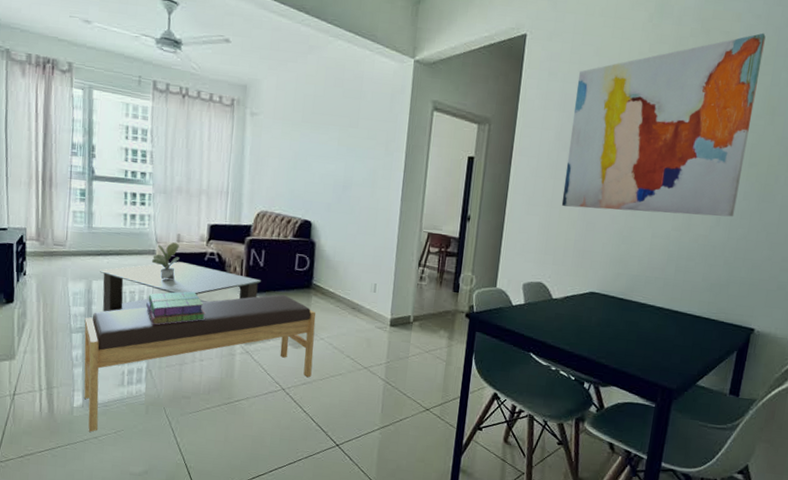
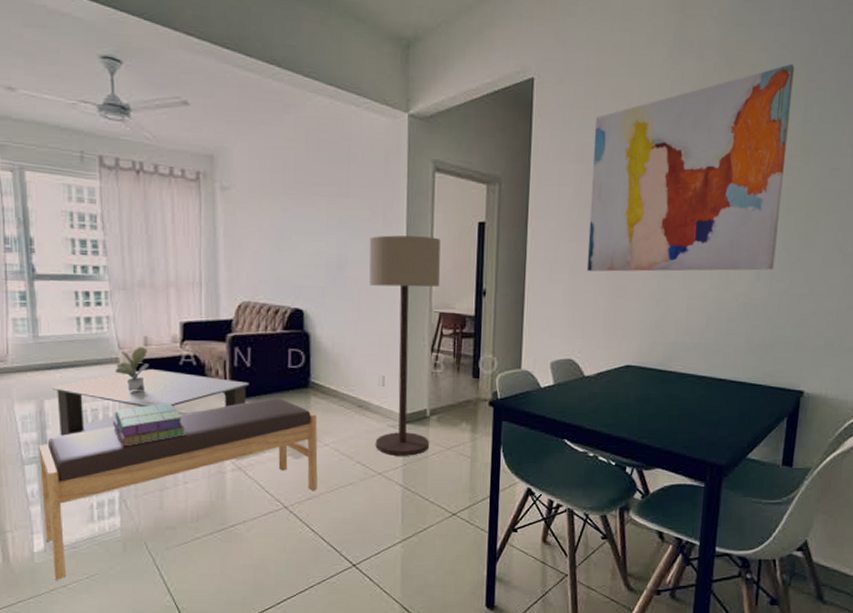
floor lamp: none [363,162,434,355] -> present [369,235,441,456]

